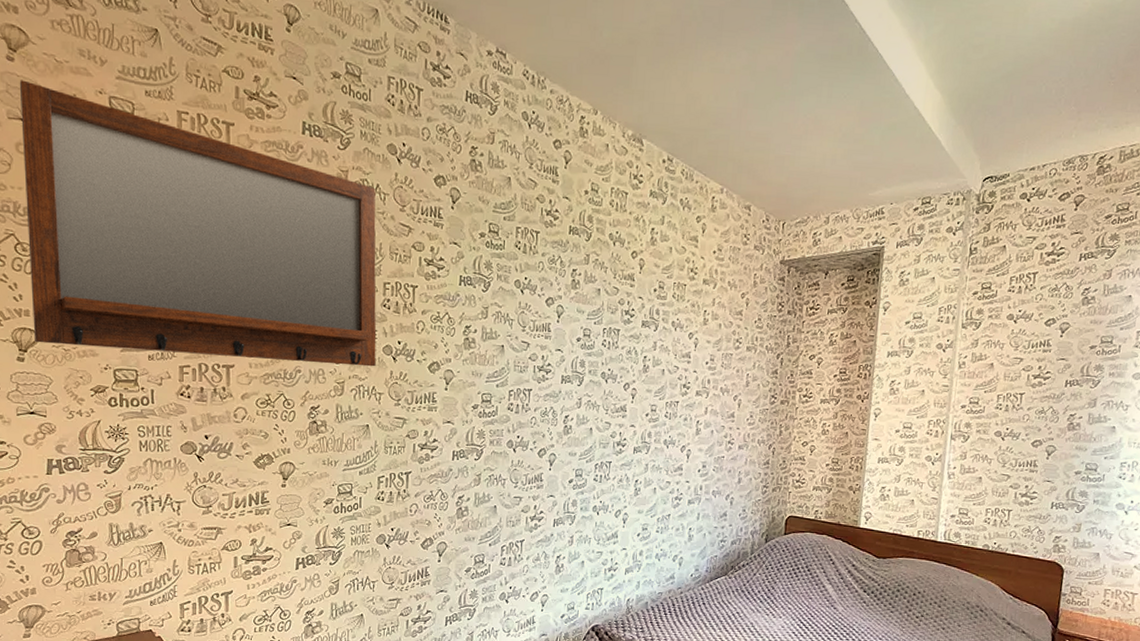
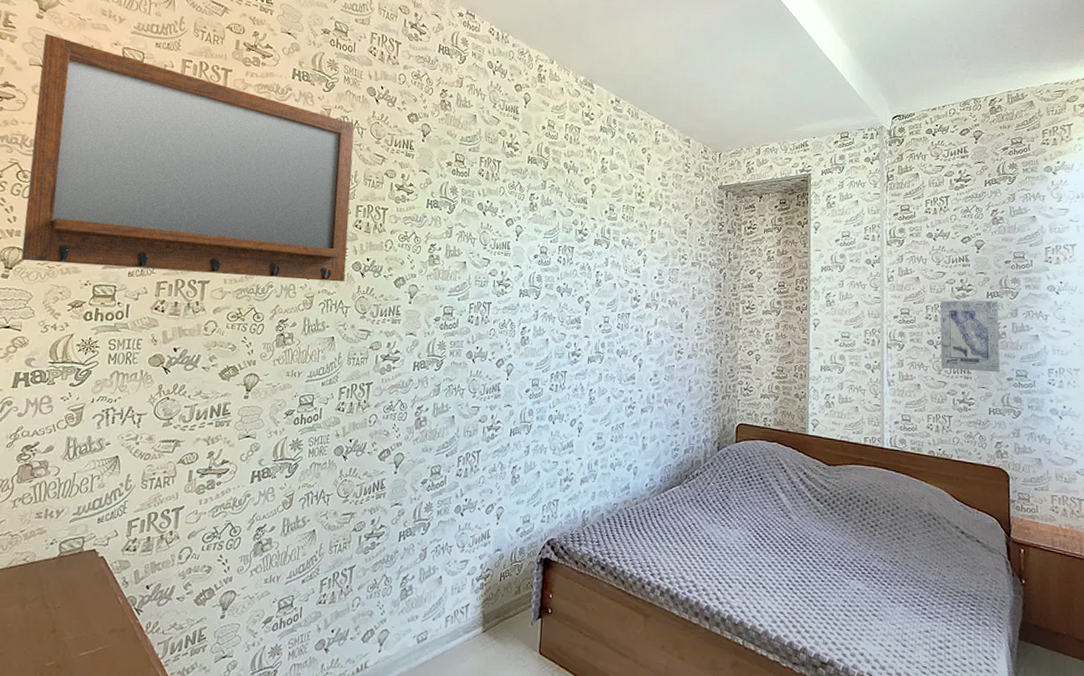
wall art: none [1006,388,1077,466] -> present [940,299,1000,373]

